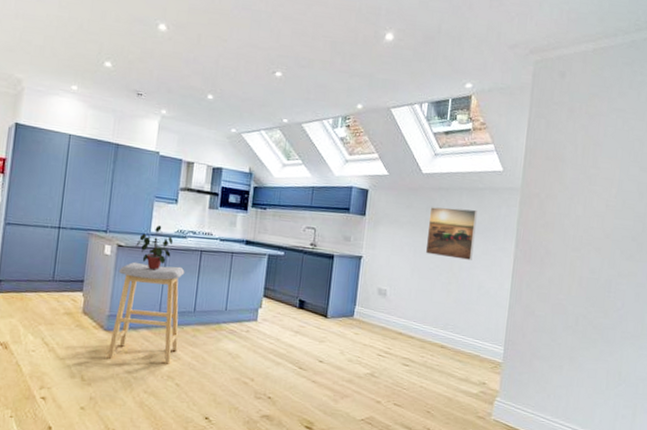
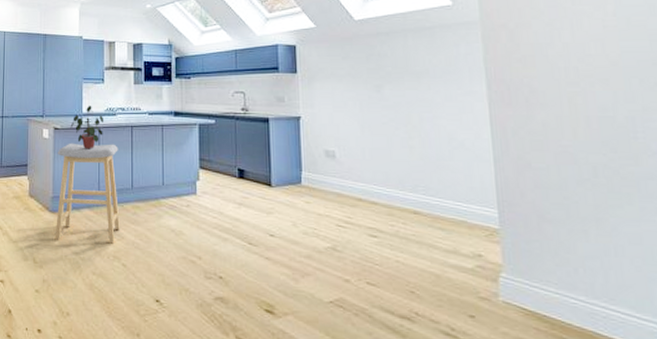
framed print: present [425,207,478,260] -> none [370,51,434,109]

